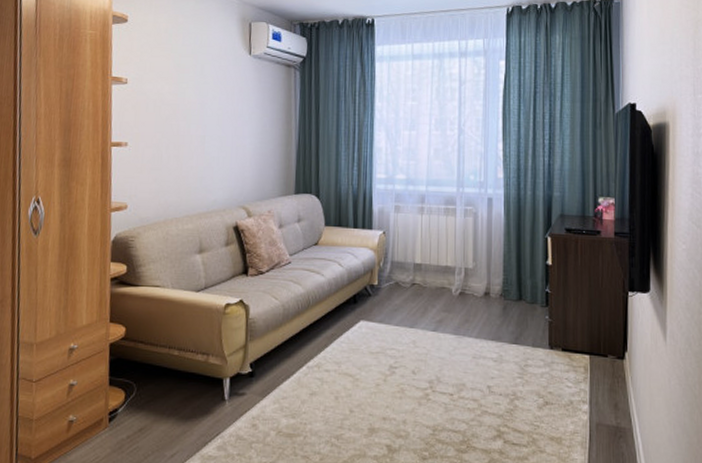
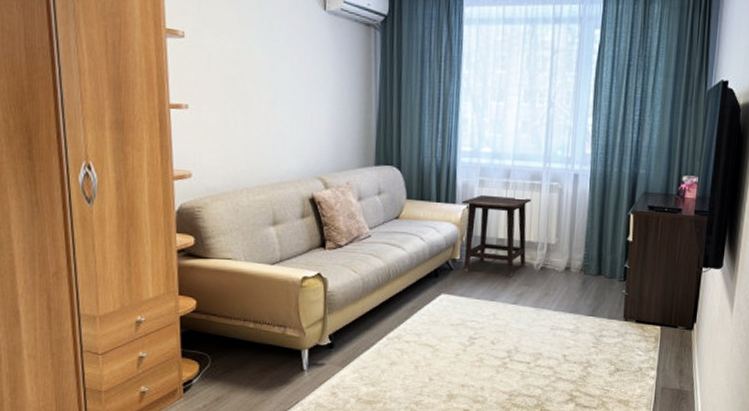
side table: none [378,220,447,303] -> present [461,194,532,277]

